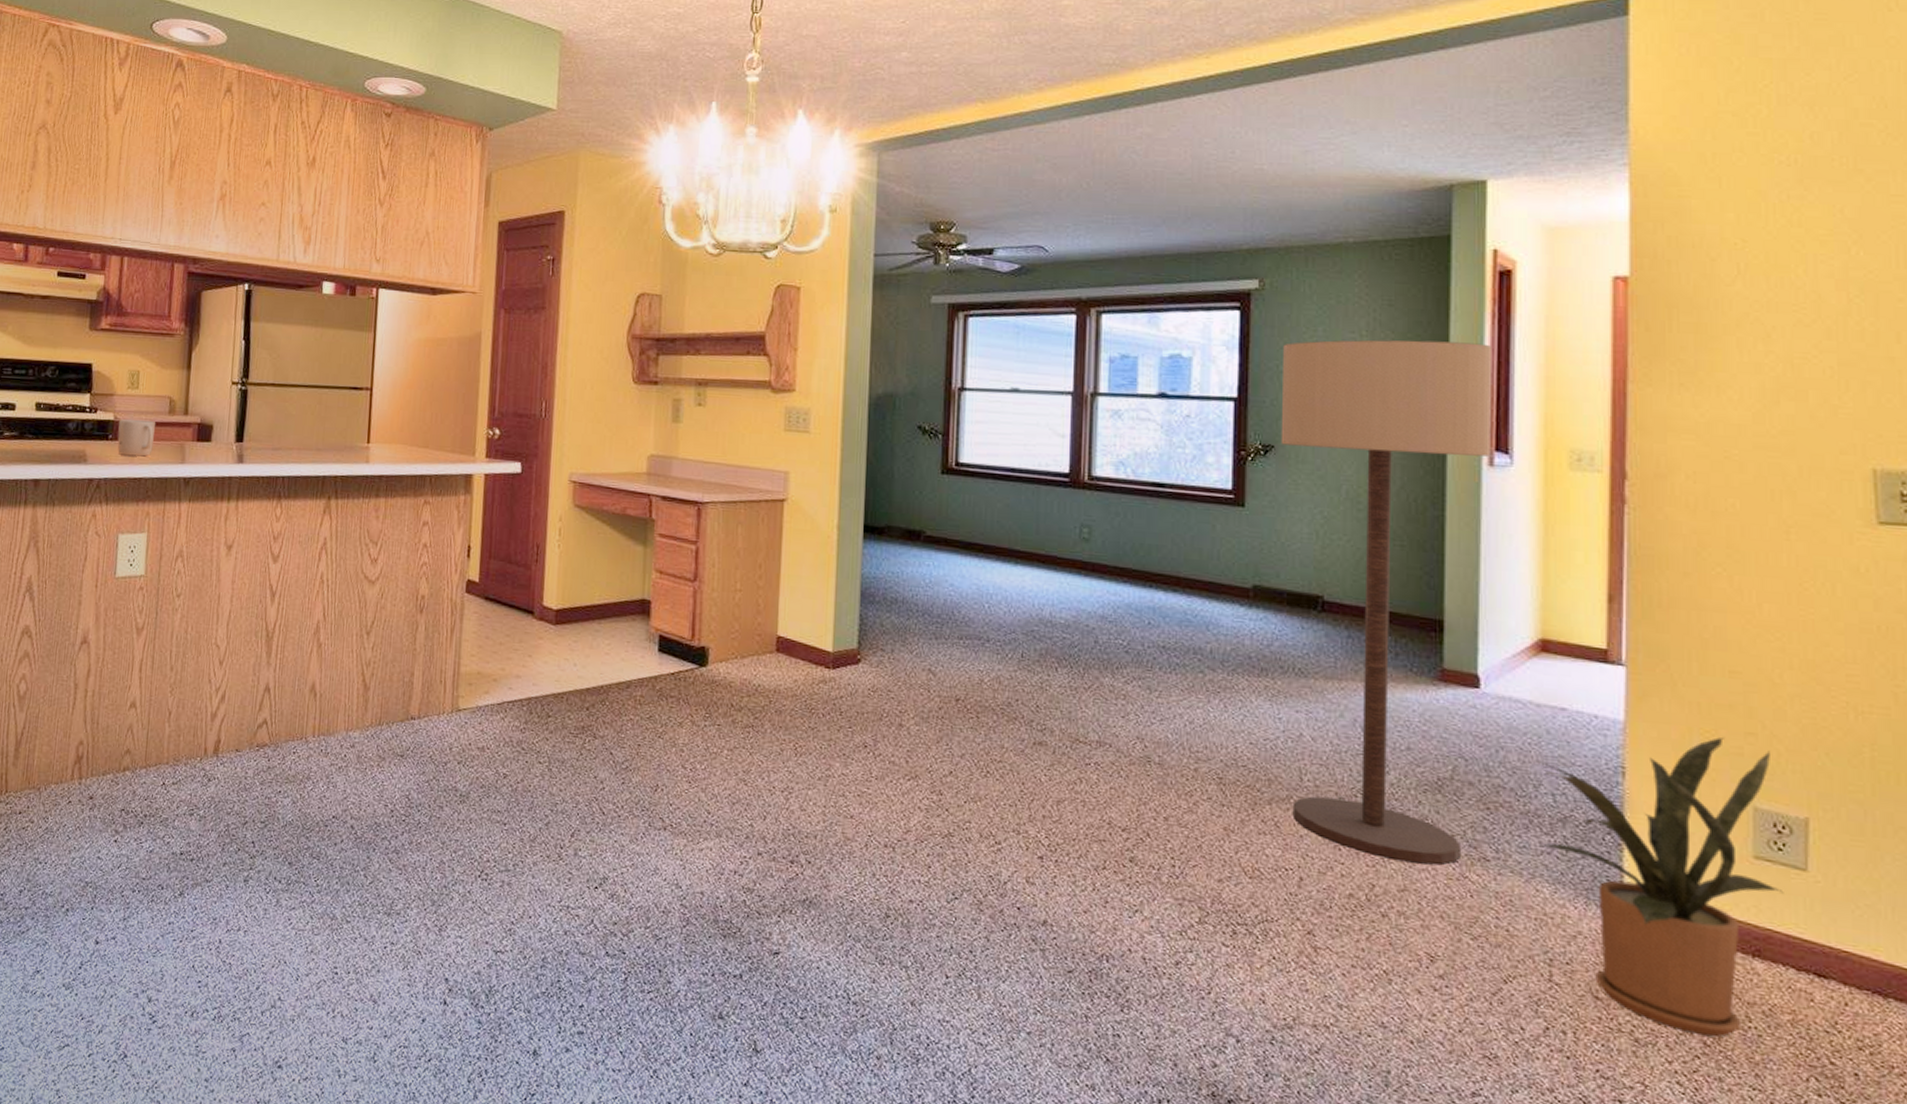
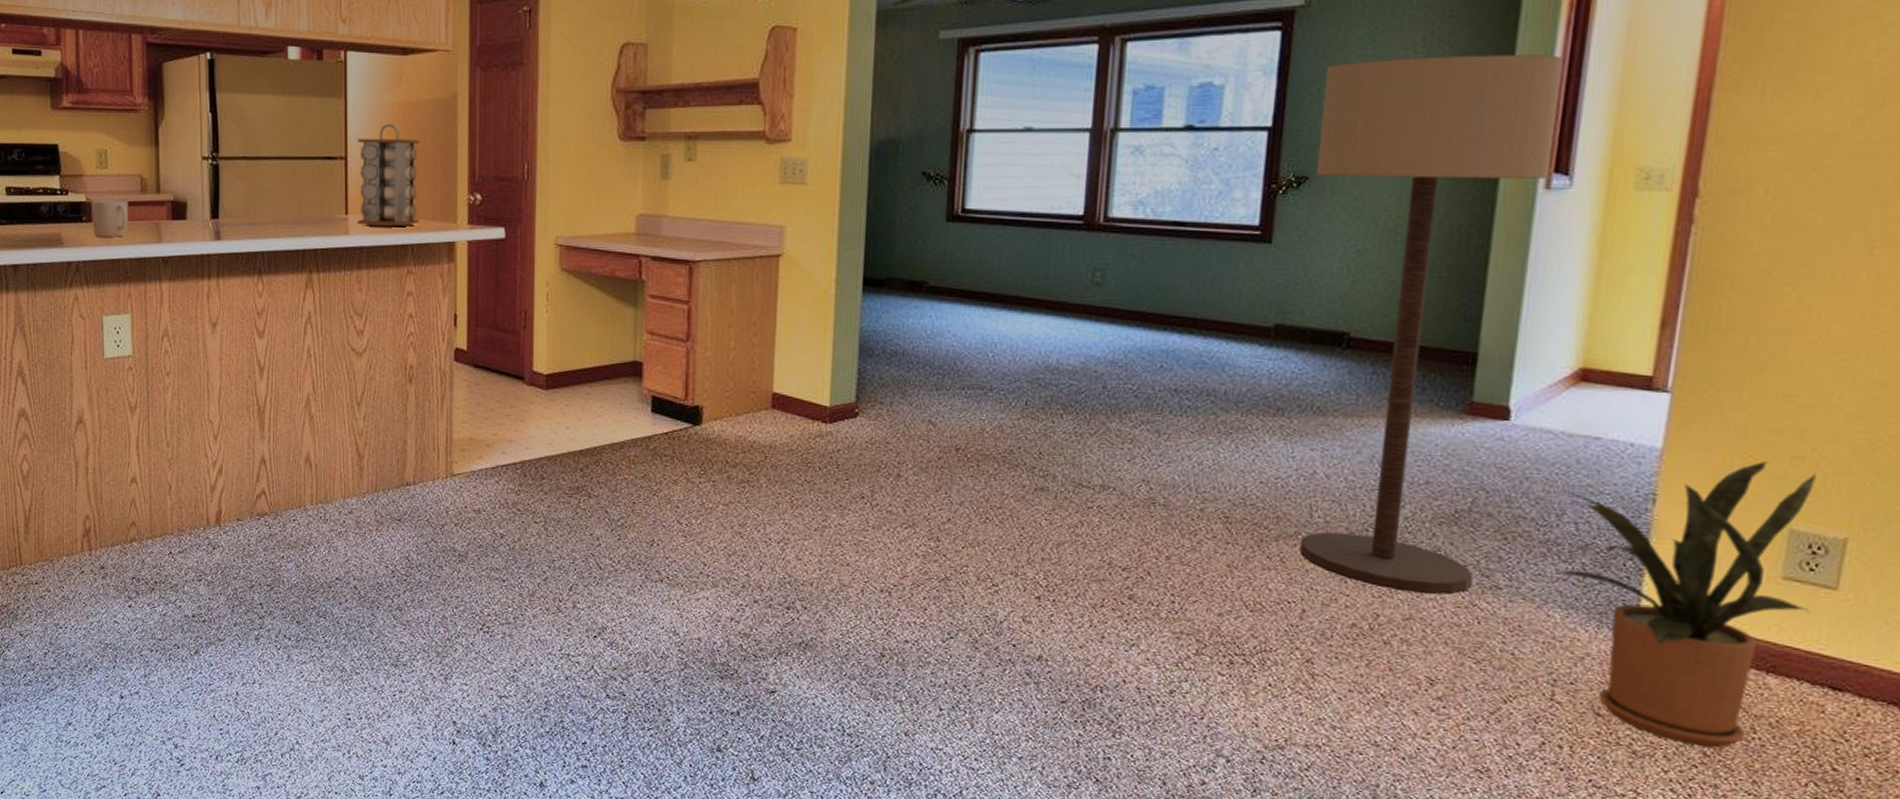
spice rack: none [378,358,444,459] -> present [357,124,420,228]

